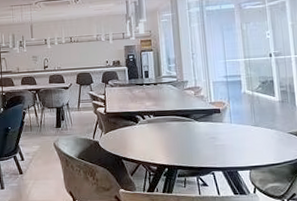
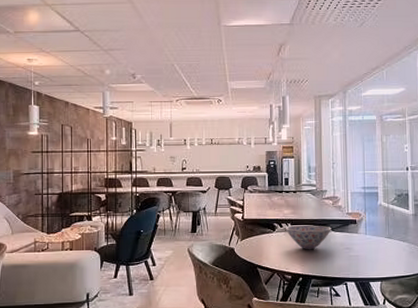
bowl: none [149,116,195,140] -> present [286,225,332,249]

